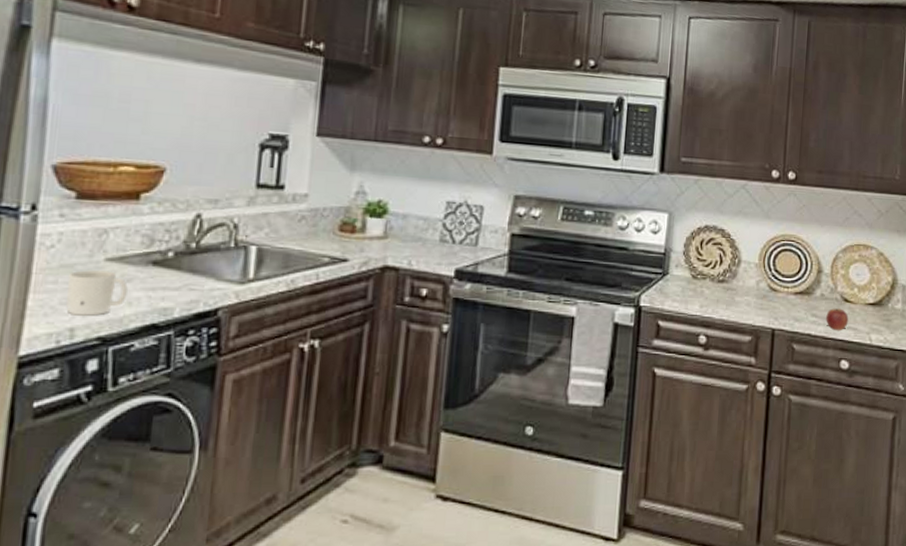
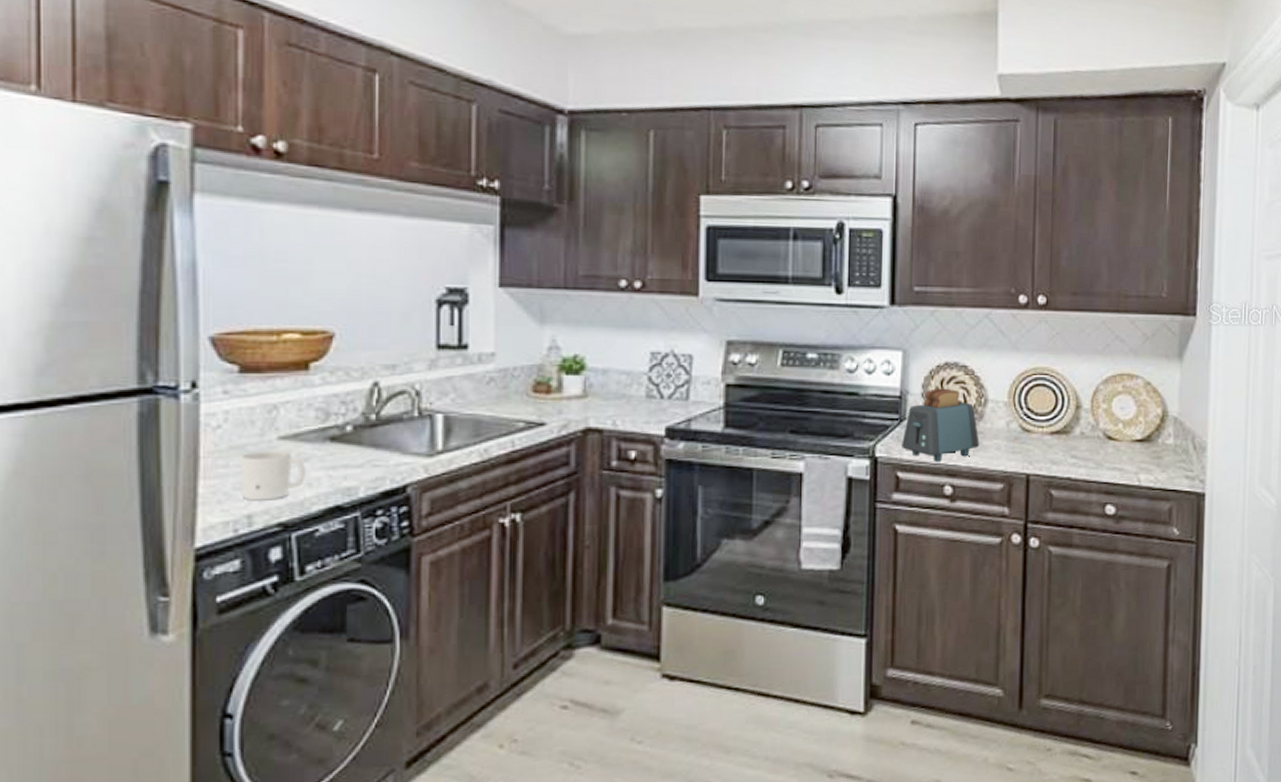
toaster: none [663,248,732,315] -> present [902,388,980,463]
apple: present [826,308,849,331] -> none [1087,447,1113,473]

